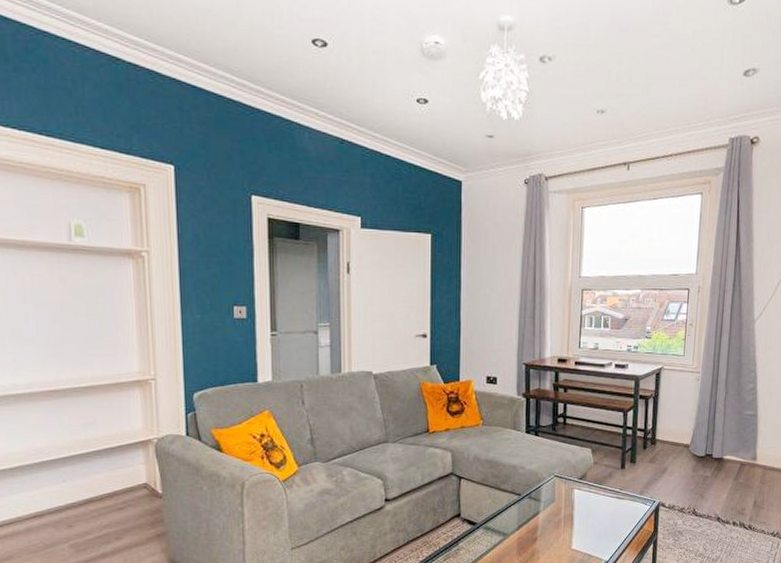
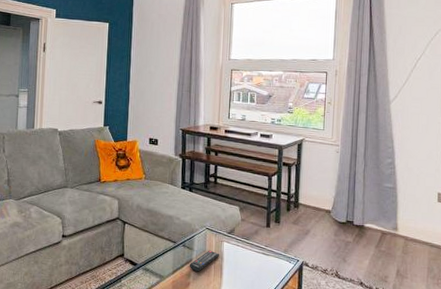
remote control: none [536,499,571,525] -> present [189,250,220,272]

